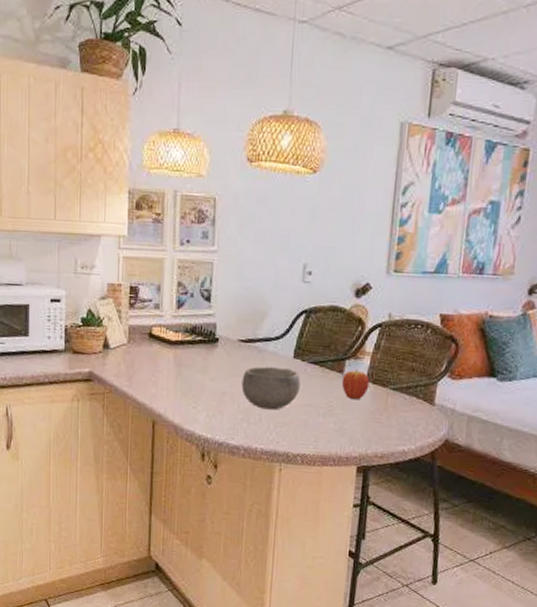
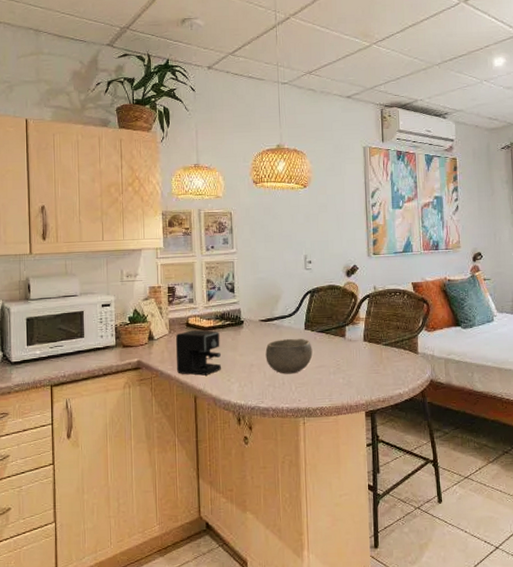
coffee maker: none [133,342,189,399] -> present [175,329,222,376]
fruit: present [341,368,370,400] -> none [344,332,366,357]

